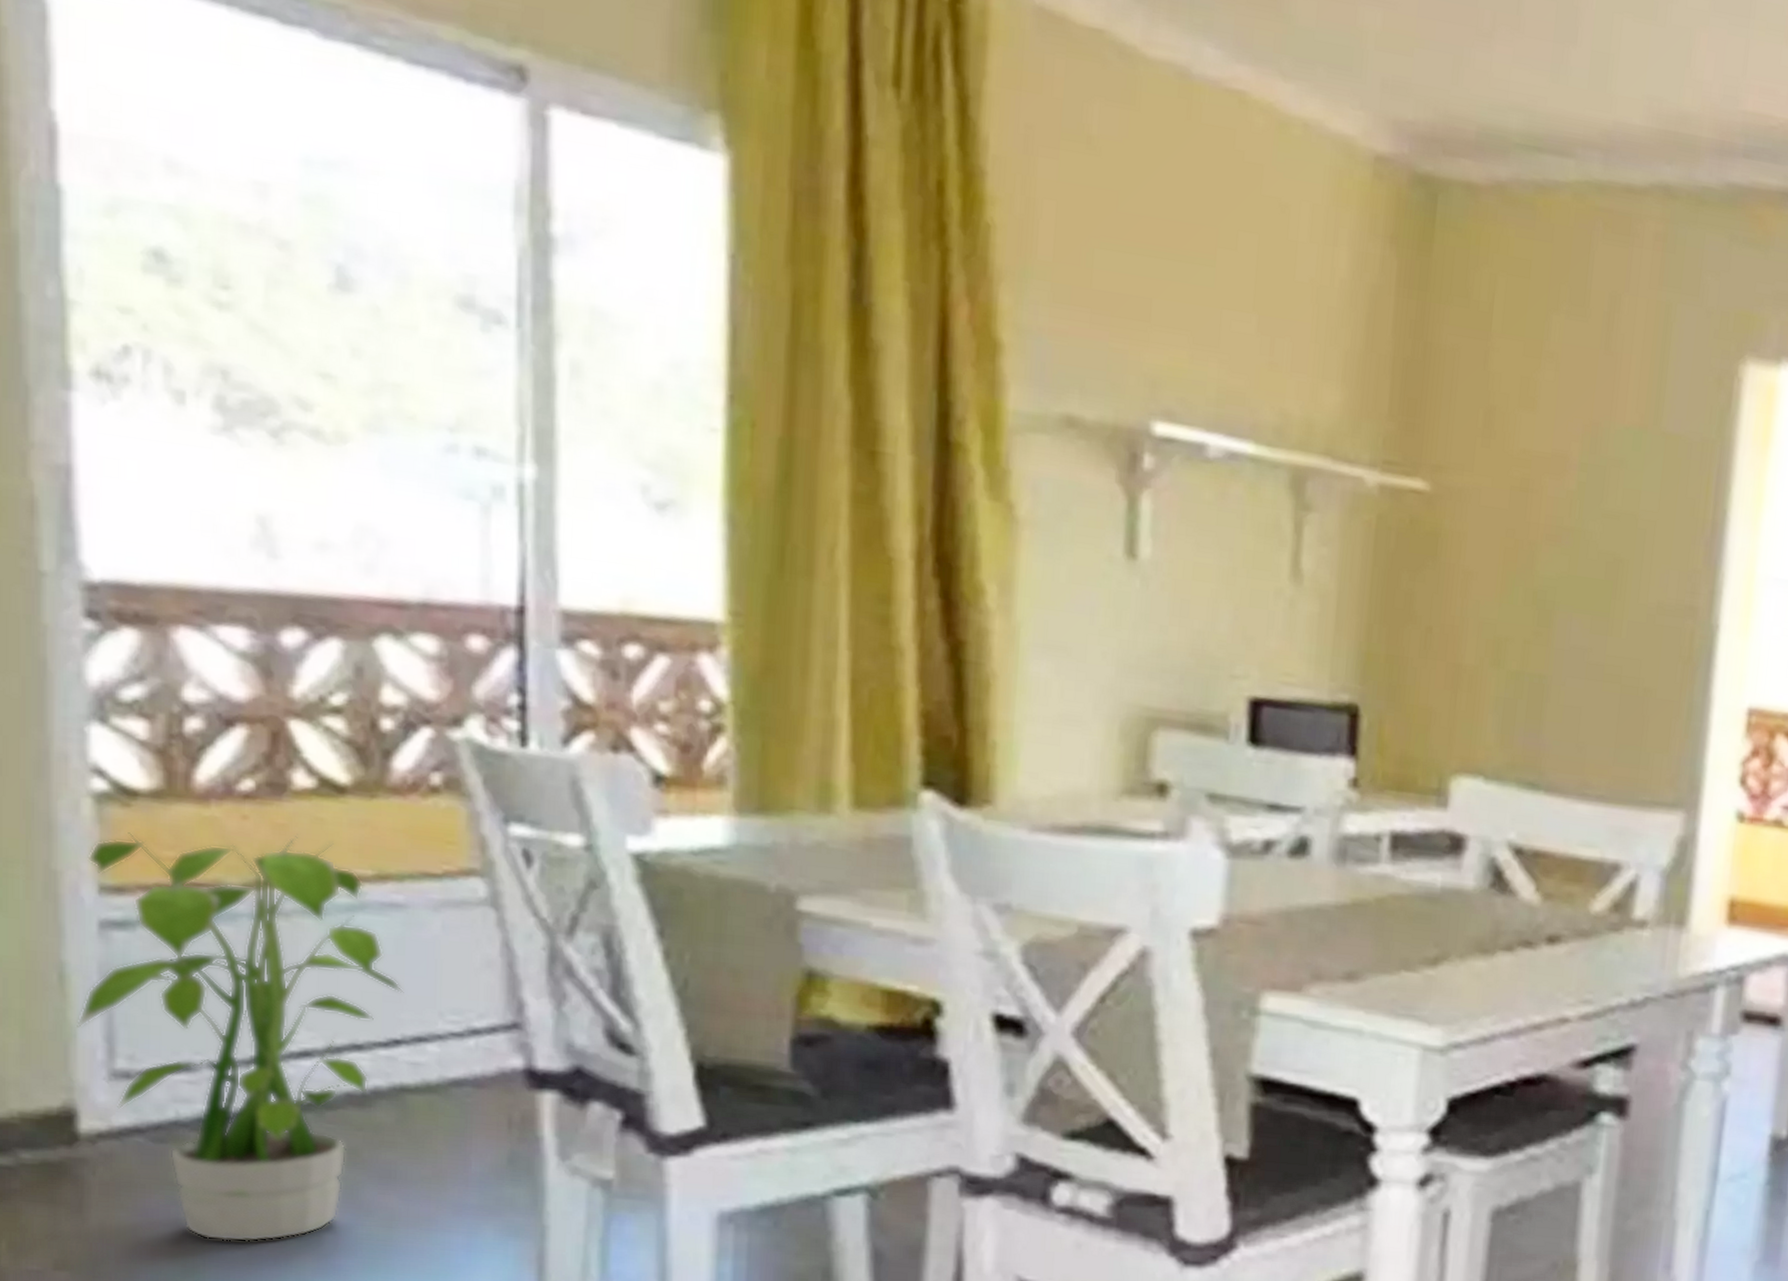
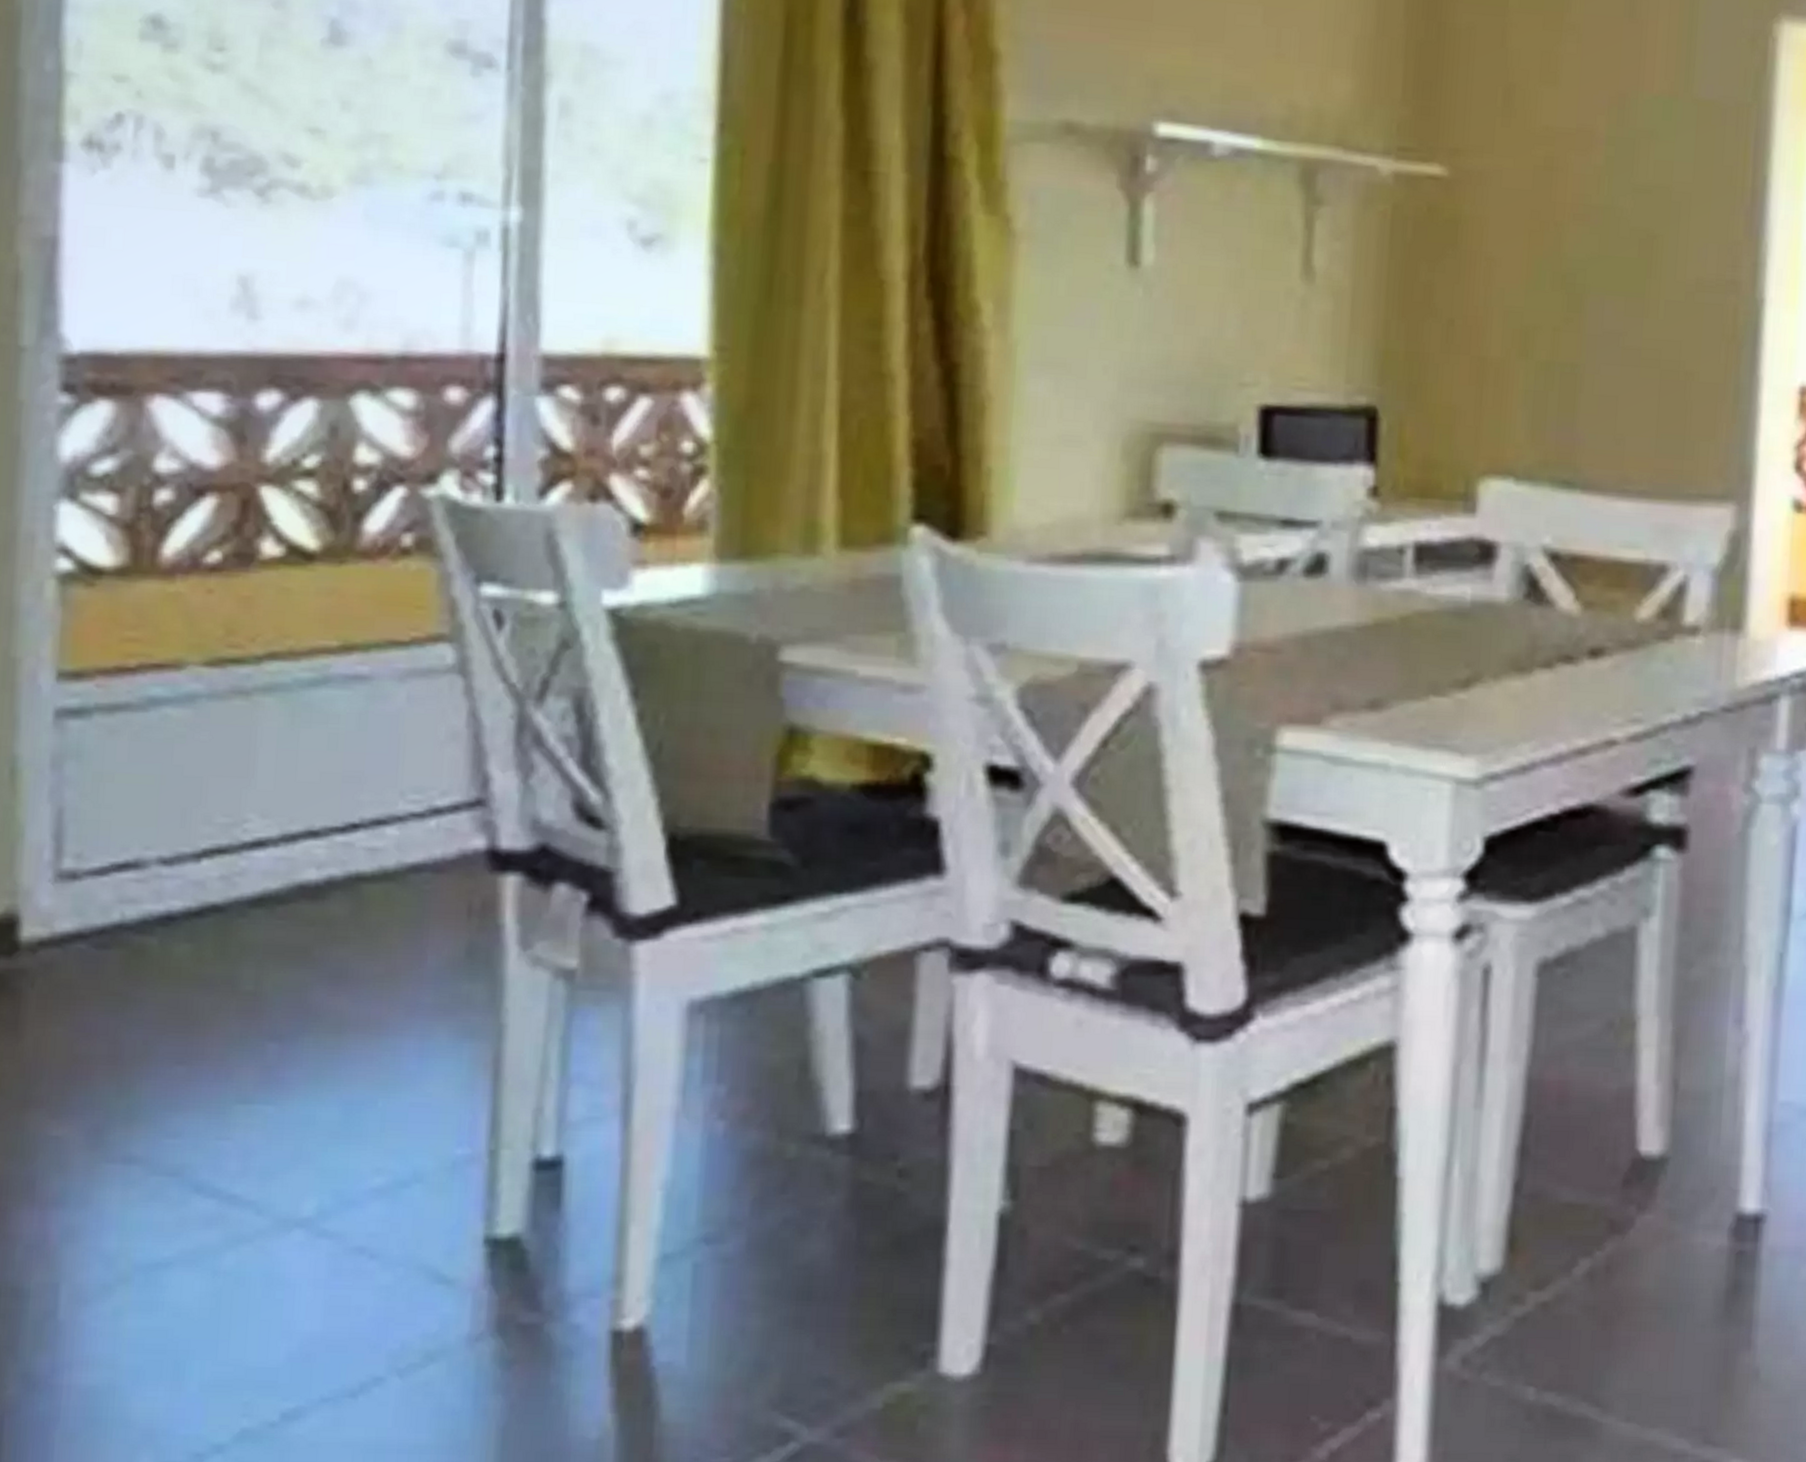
potted plant: present [77,832,404,1242] -> none [25,606,365,1056]

